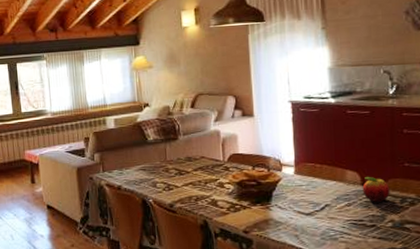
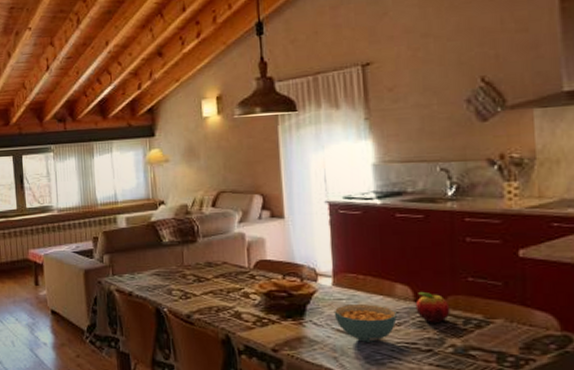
cereal bowl: none [295,189,347,221] -> present [334,304,397,342]

